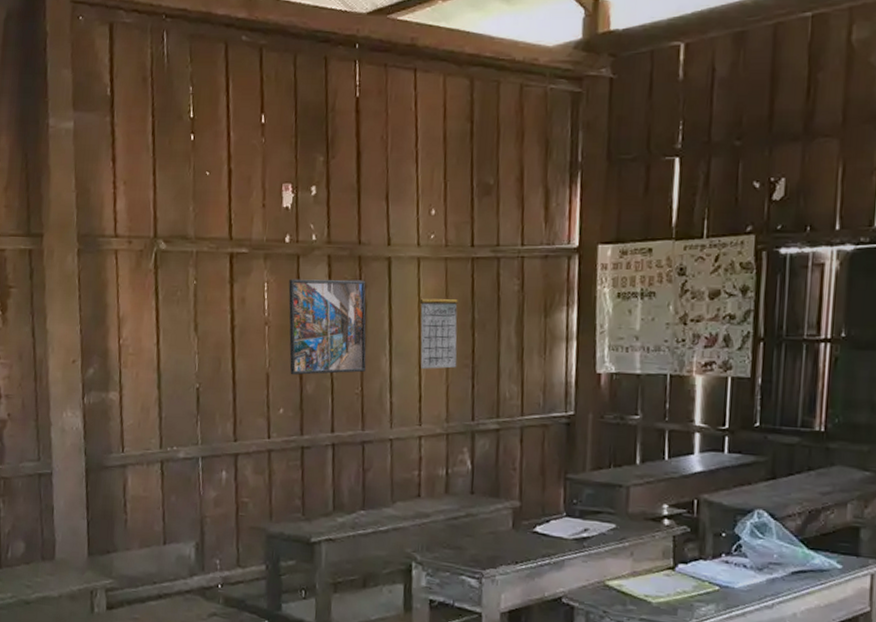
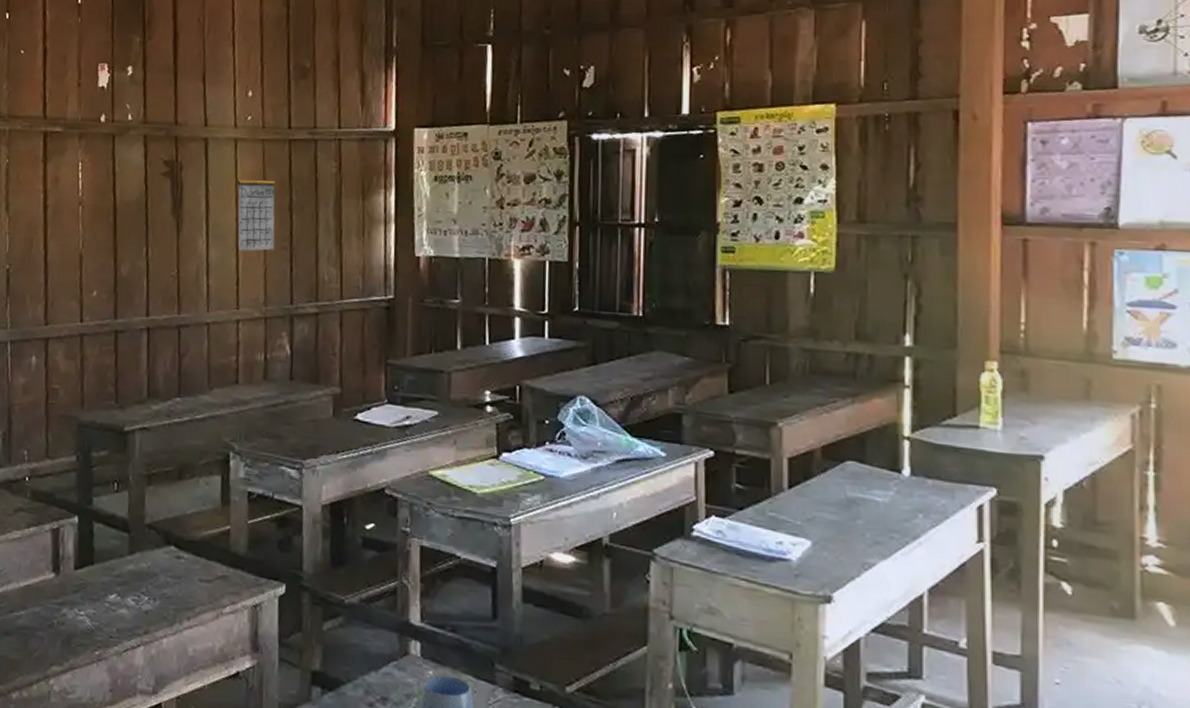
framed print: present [288,279,367,375] -> none [103,158,183,257]

